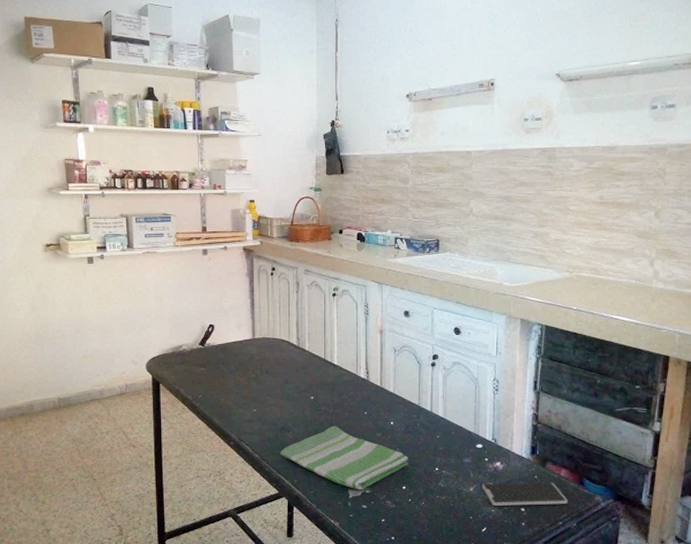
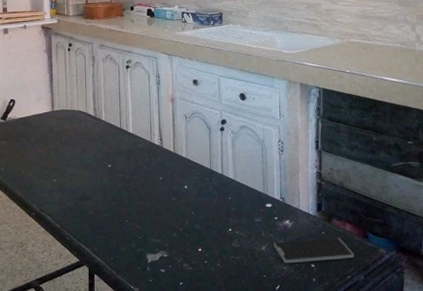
dish towel: present [280,425,408,490] -> none [80,192,203,255]

